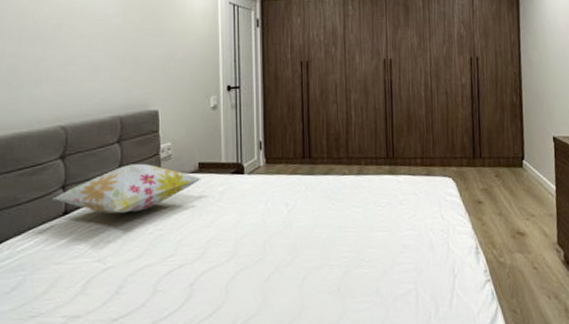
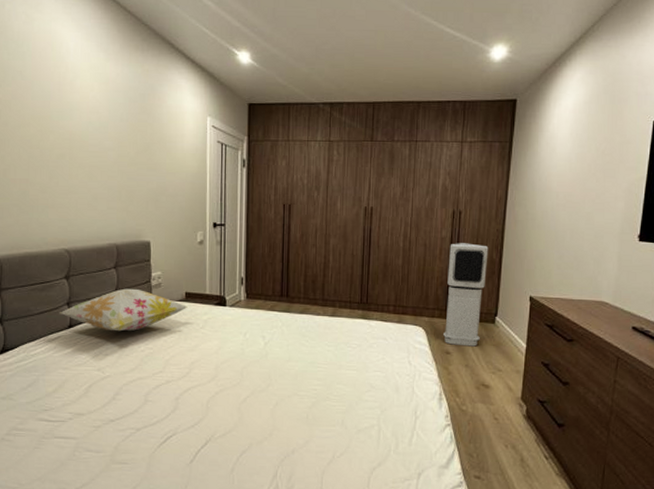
air purifier: none [470,88,510,194] -> present [442,243,489,347]

